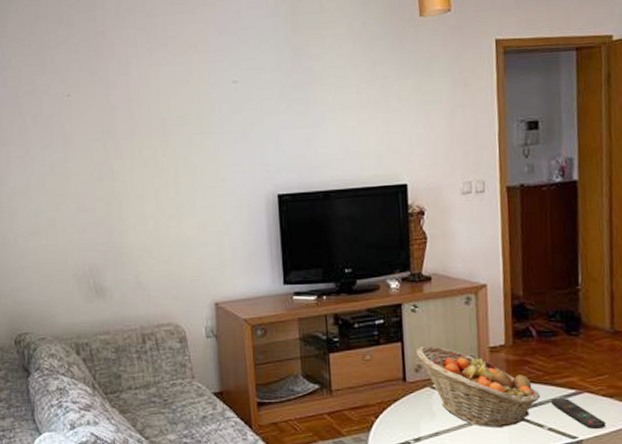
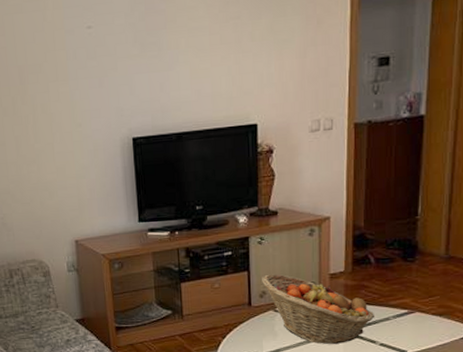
remote control: present [551,398,607,430] -> none [385,317,434,344]

